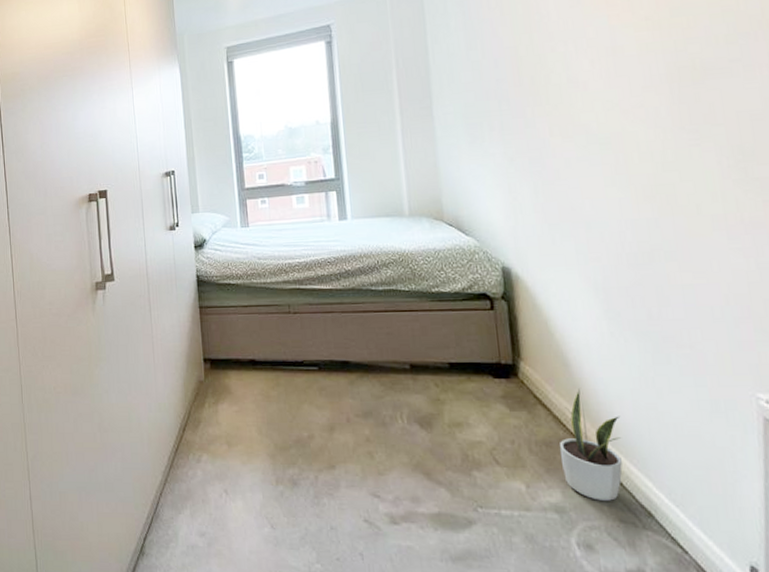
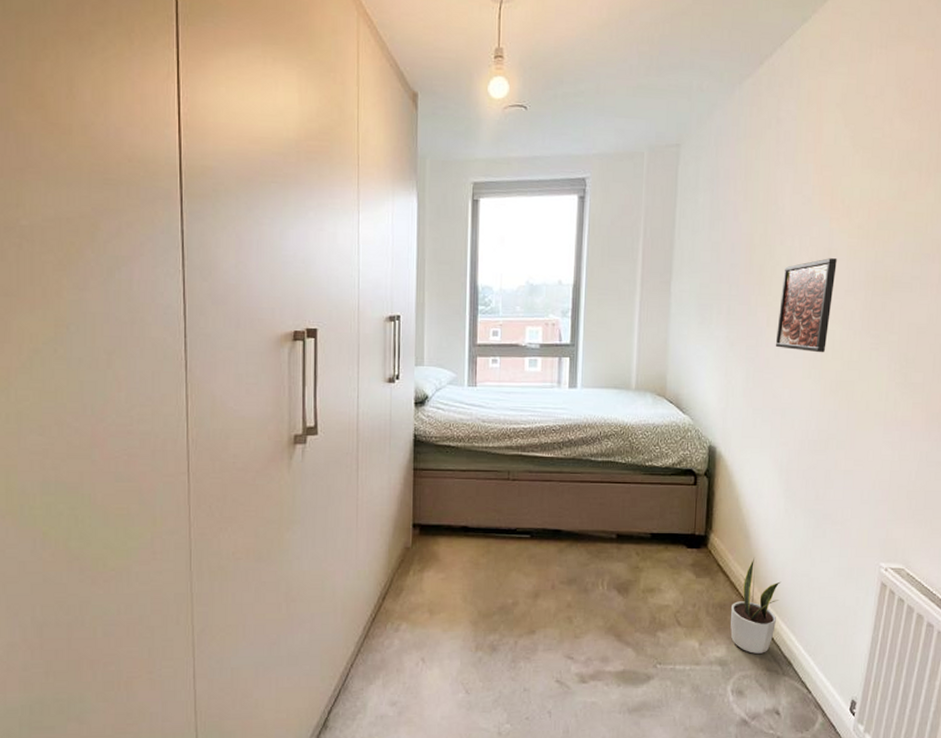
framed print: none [560,55,630,158] -> present [775,258,837,353]

